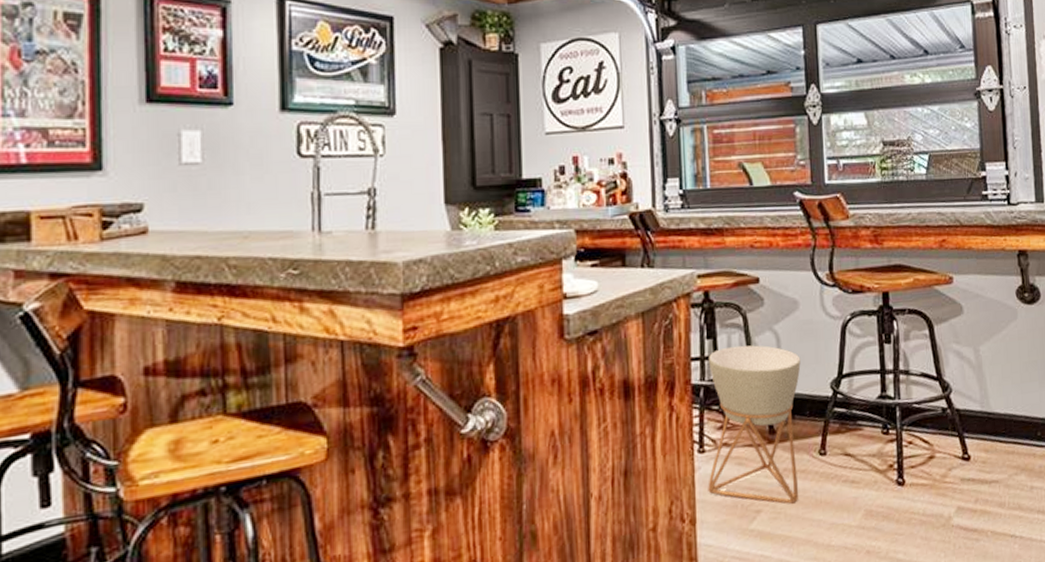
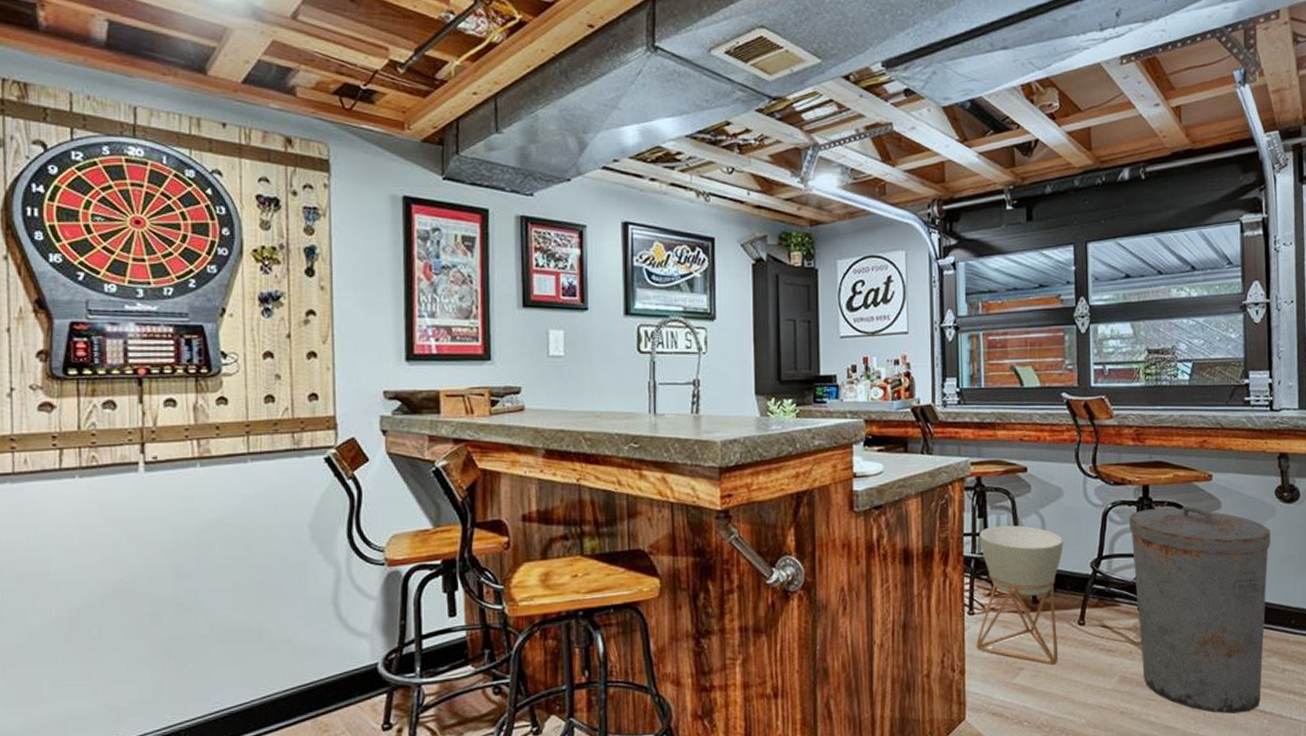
trash can: none [869,312,1014,543] -> present [1129,505,1271,714]

